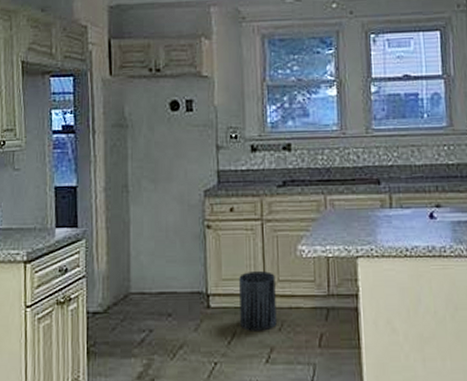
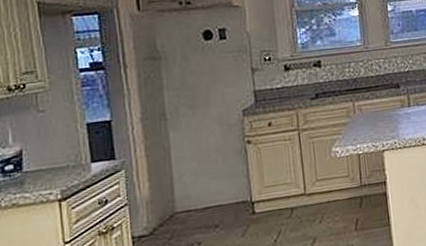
trash can: present [239,271,277,331] -> none [281,174,317,228]

